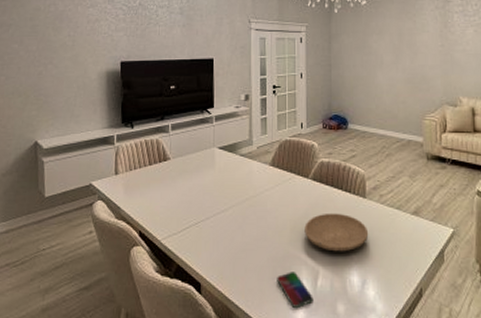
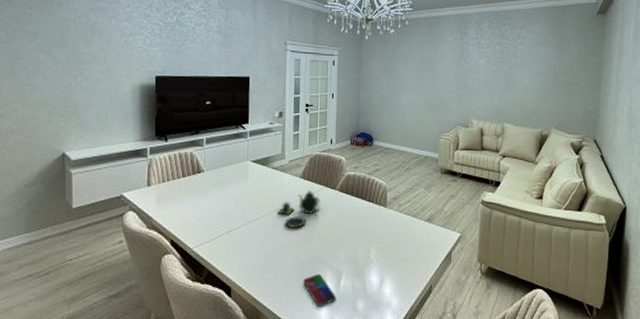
teapot: none [247,179,292,222] -> present [278,191,320,229]
plate: present [304,213,369,252] -> none [330,220,388,256]

